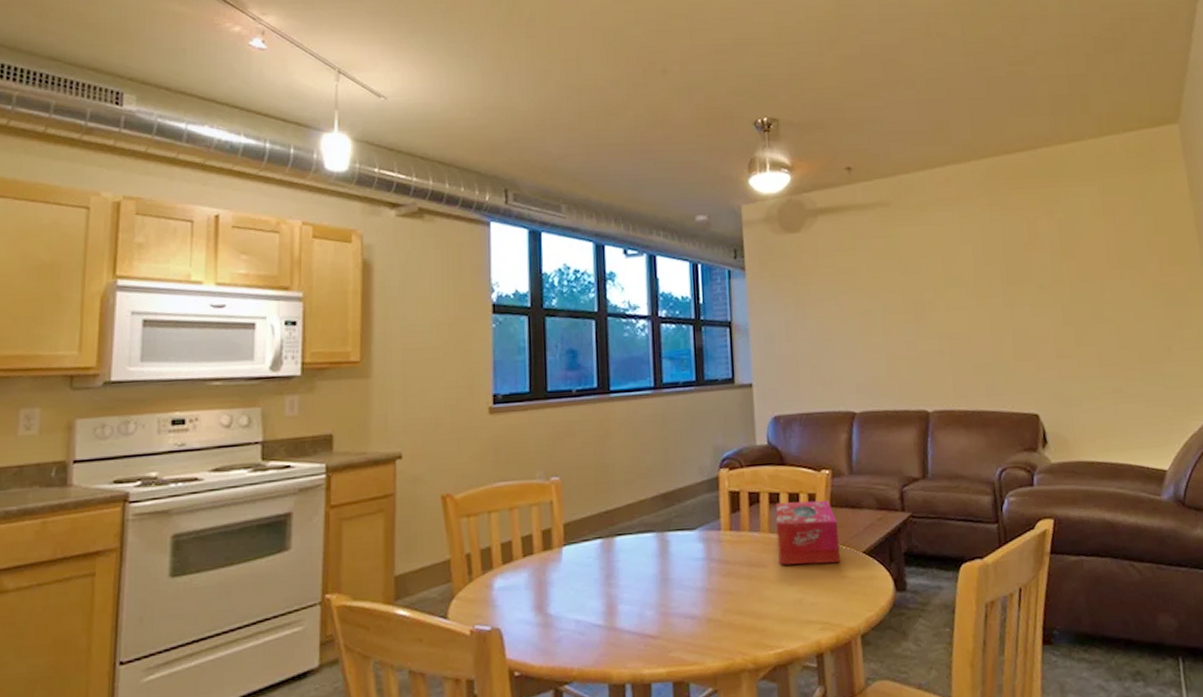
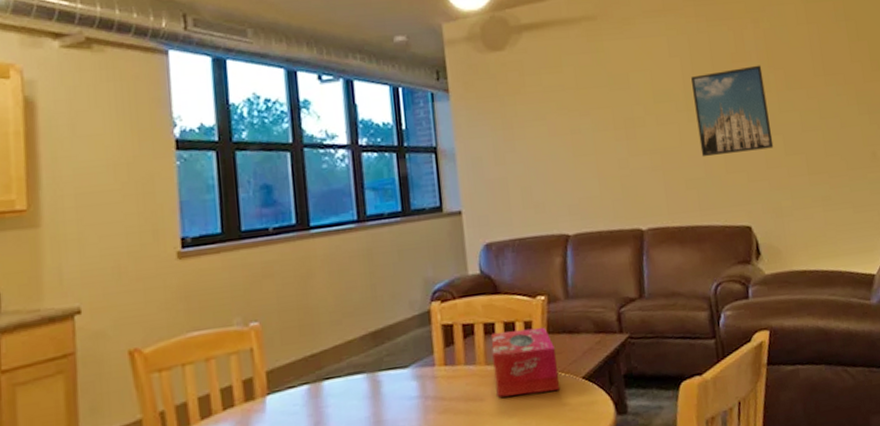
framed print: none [983,255,1065,344] -> present [691,65,774,157]

